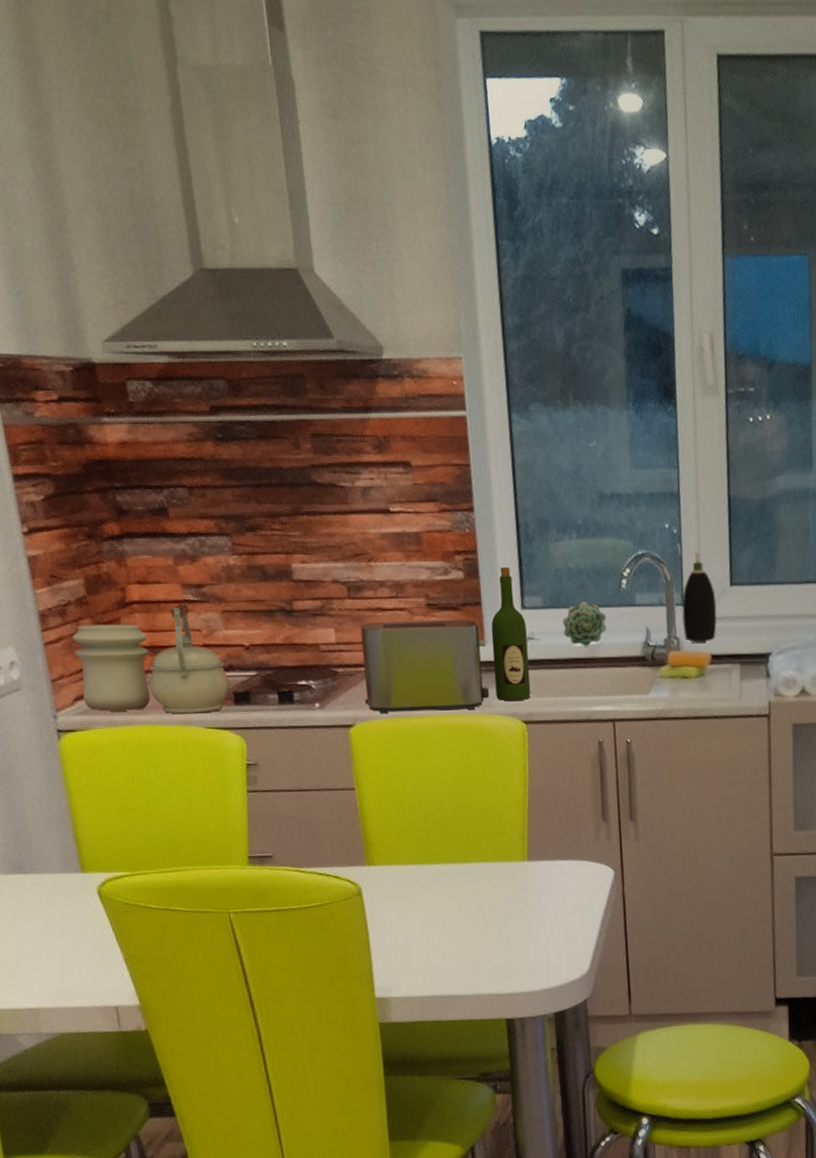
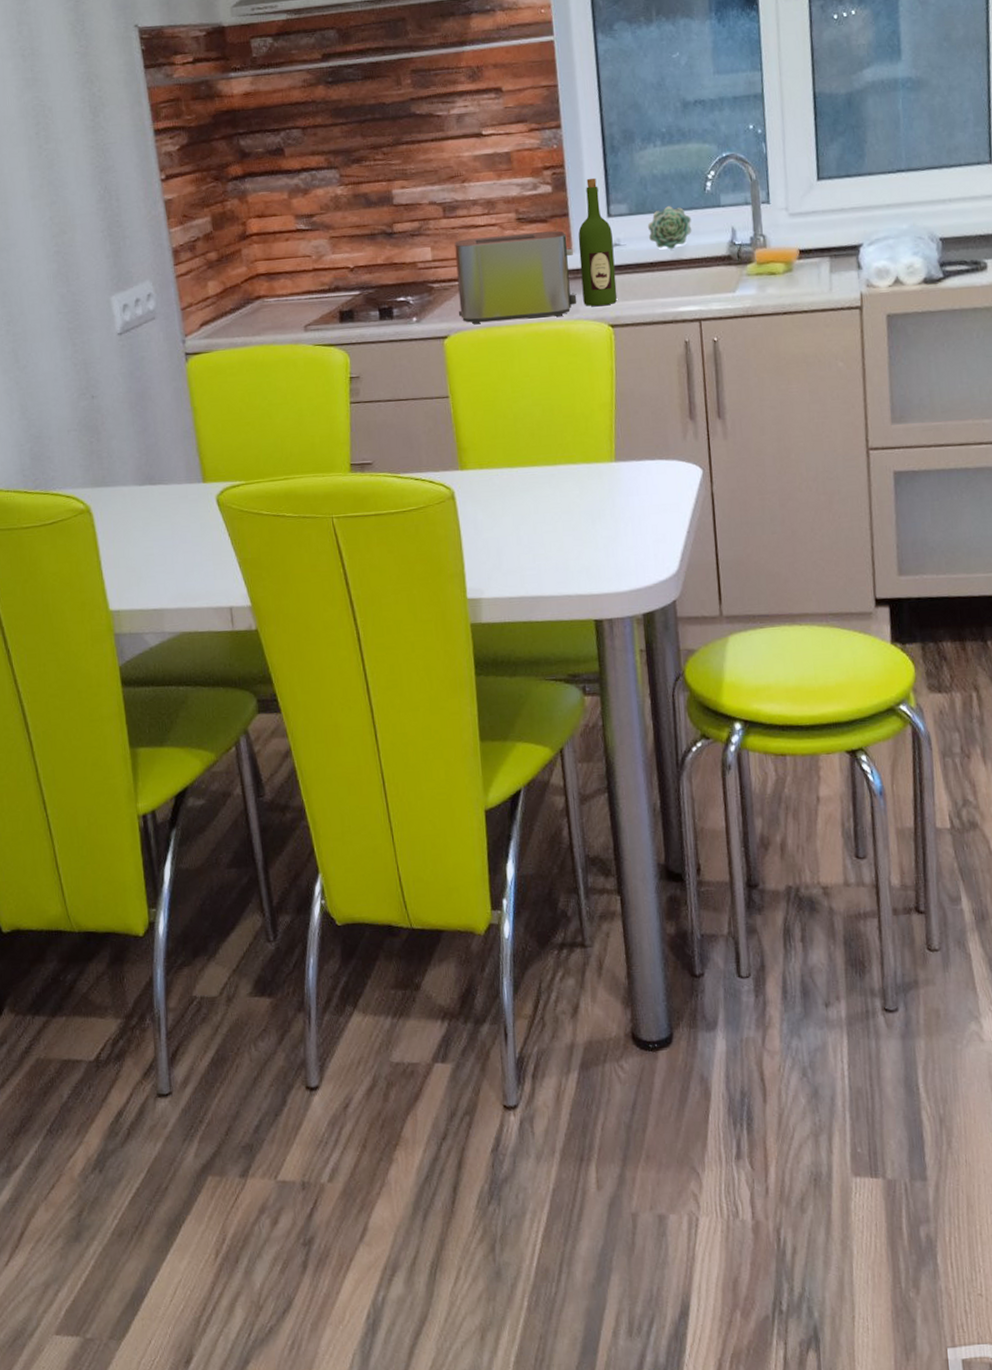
jar: present [73,624,151,712] -> none [200,254,266,335]
kettle: present [149,603,230,714] -> none [265,233,336,334]
soap dispenser: present [682,553,717,643] -> none [768,150,804,239]

